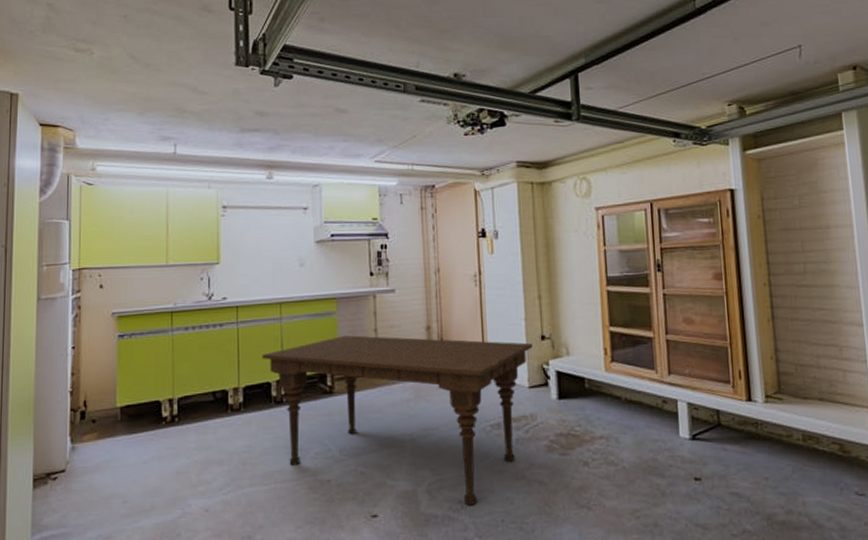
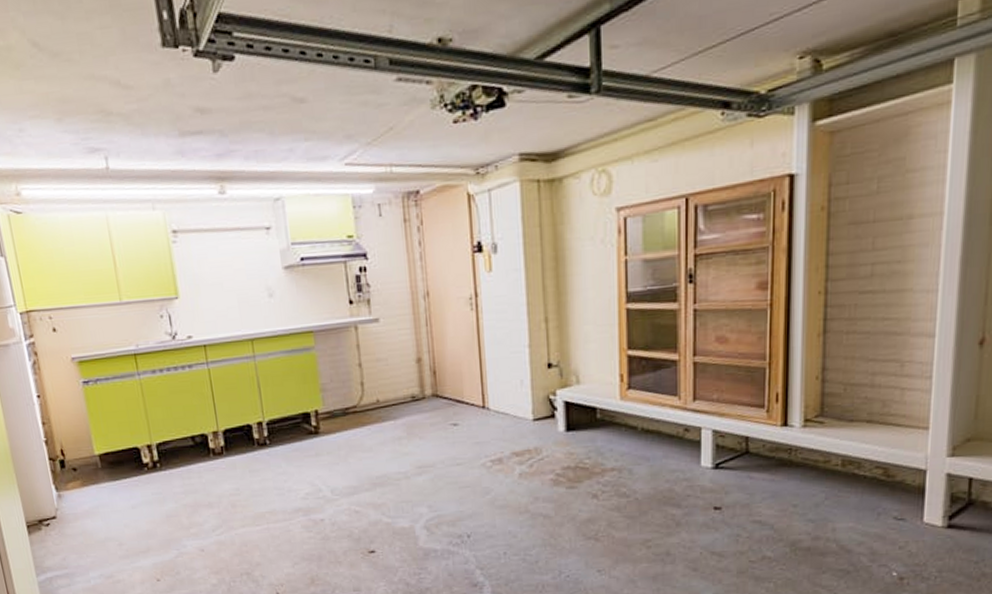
dining table: present [262,335,533,505] -> none [238,371,538,539]

